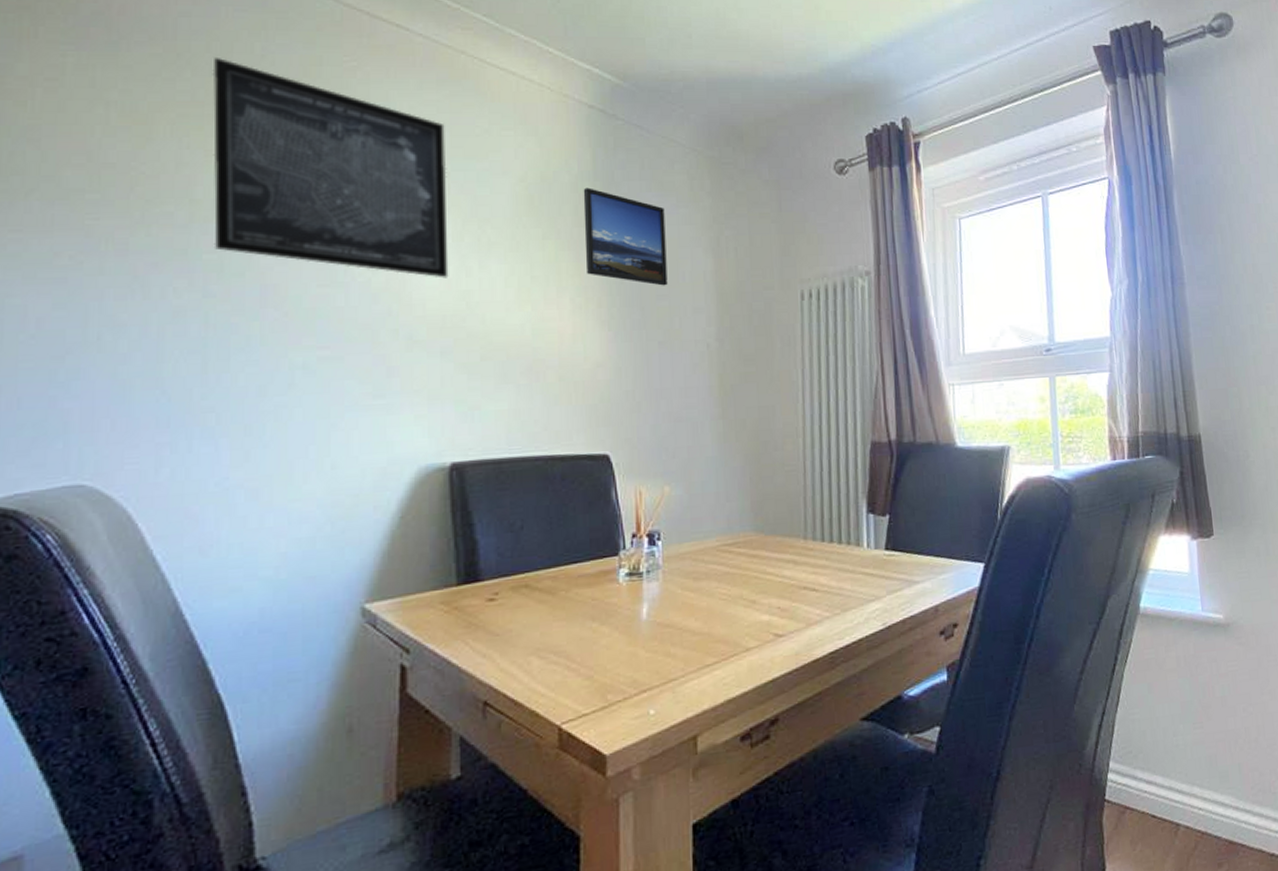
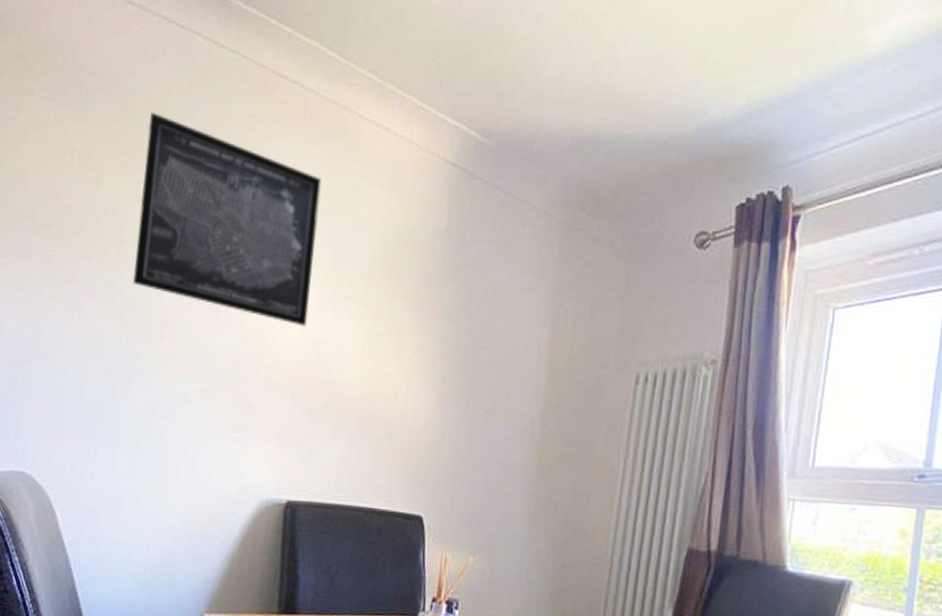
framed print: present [583,187,668,286] -> none [427,247,509,354]

